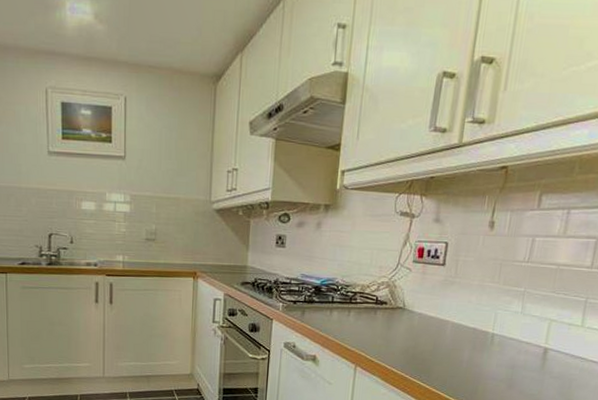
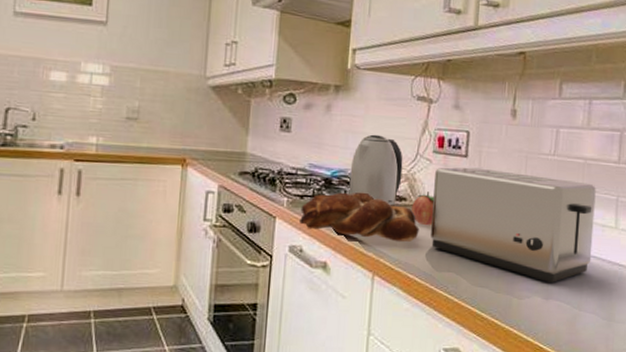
bread loaf: none [293,297,398,340] -> present [300,192,420,243]
kettle: none [335,247,386,309] -> present [348,134,403,206]
fruit: none [391,296,413,326] -> present [411,192,435,226]
toaster: none [407,274,566,373] -> present [431,167,596,282]

